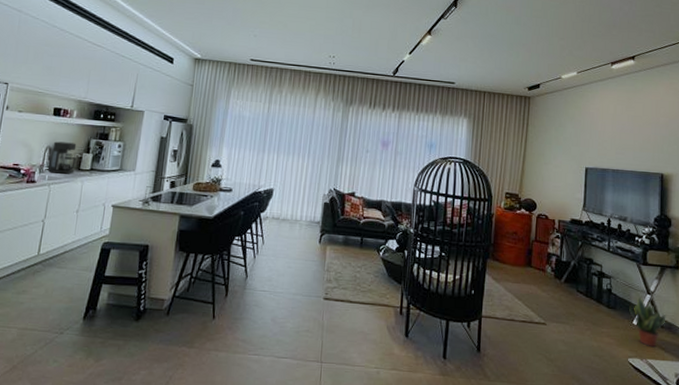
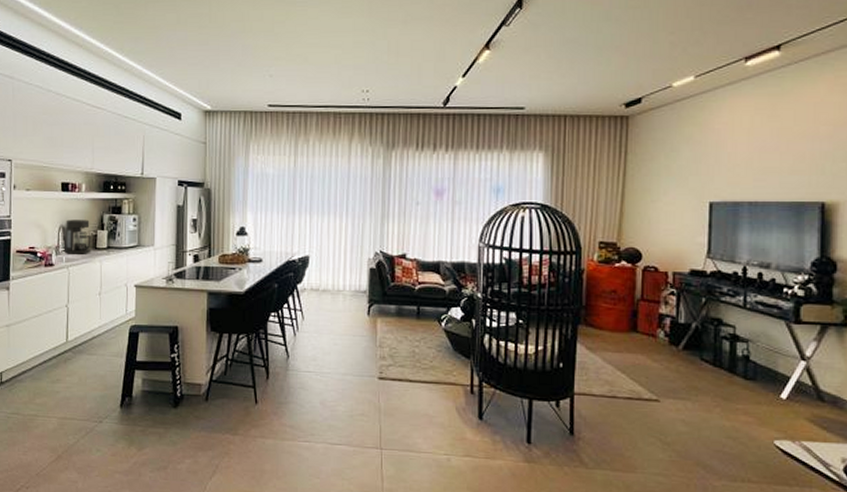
potted plant: present [629,296,666,348] -> none [775,363,829,427]

